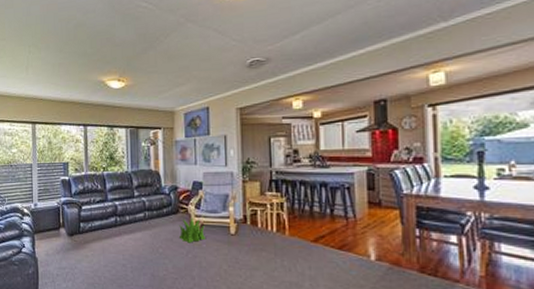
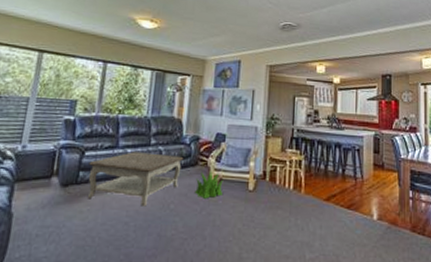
coffee table: none [86,204,165,251] -> present [88,152,184,207]

